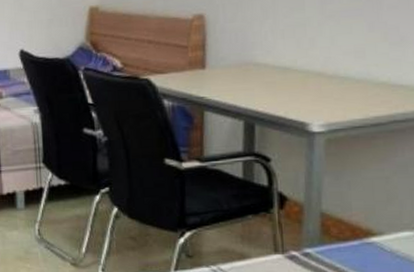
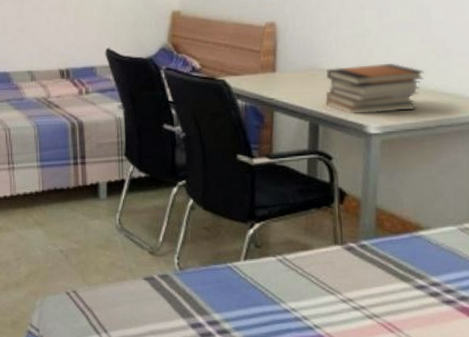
book stack: none [261,53,375,111] -> present [325,63,425,114]

